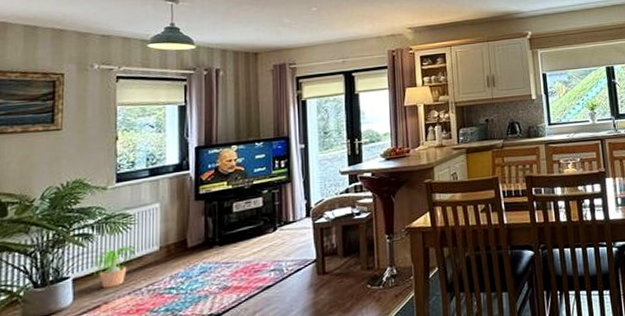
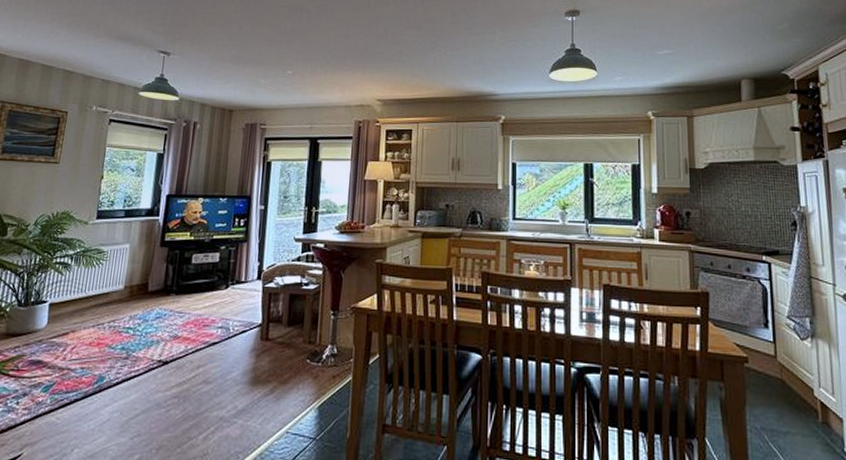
potted plant: present [92,245,135,289] -> none [66,279,104,318]

